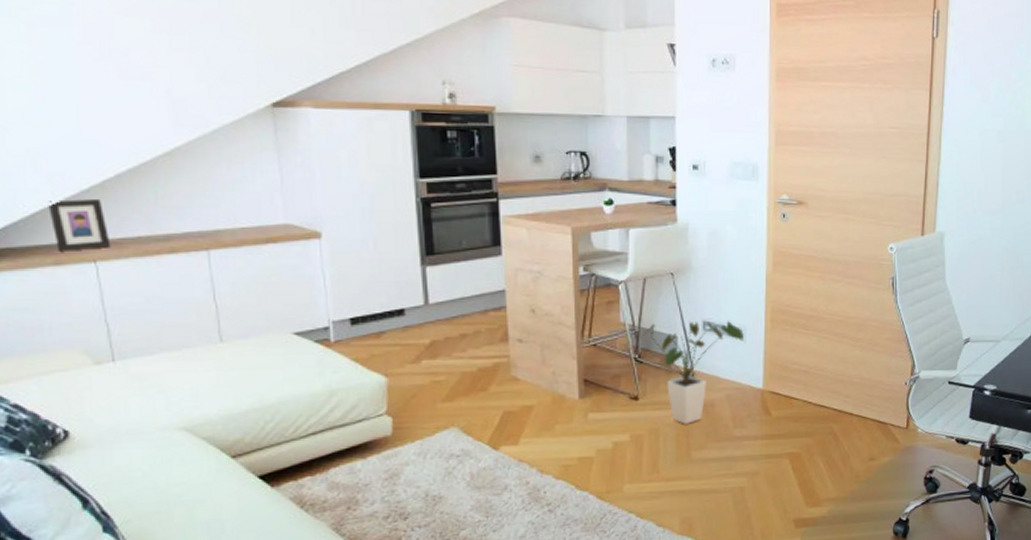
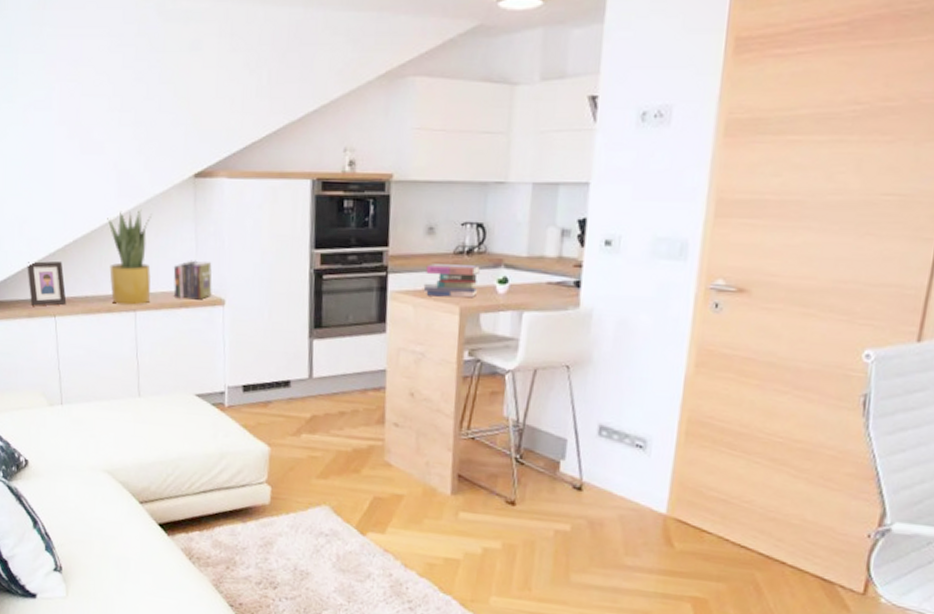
planter: none [161,139,228,245] -> present [107,209,152,306]
books: none [254,192,305,234] -> present [173,260,212,300]
books: none [535,188,587,219] -> present [423,264,480,298]
house plant: present [640,321,744,424] -> none [524,422,649,542]

